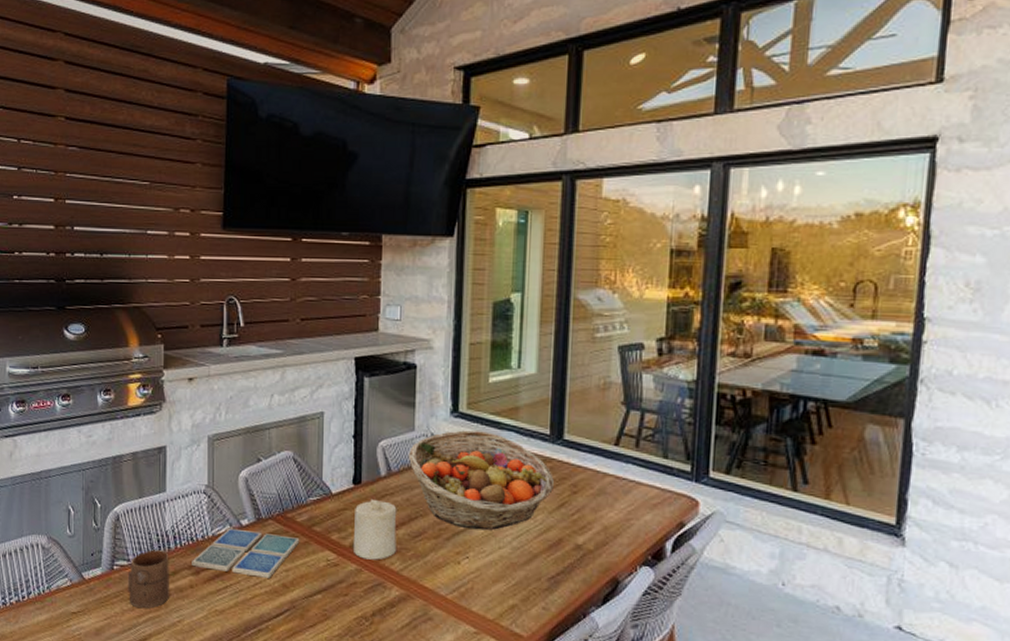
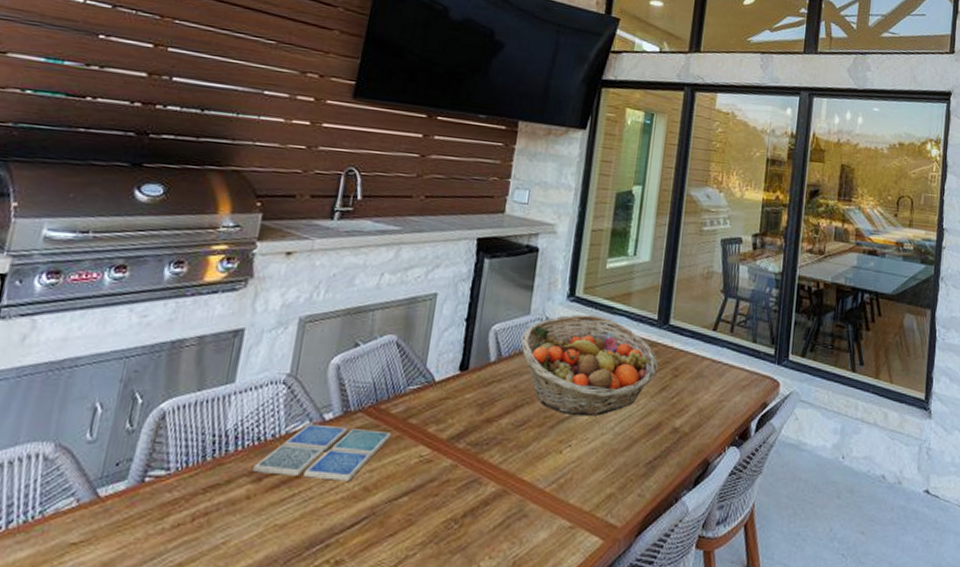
cup: present [127,549,169,609] -> none [158,454,225,531]
candle: present [353,498,397,560] -> none [451,386,503,454]

